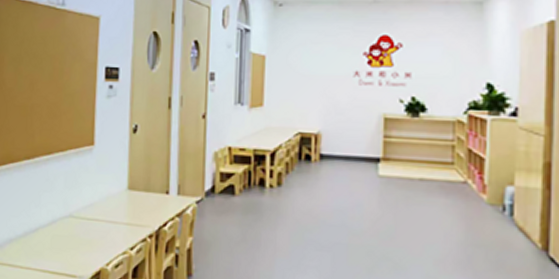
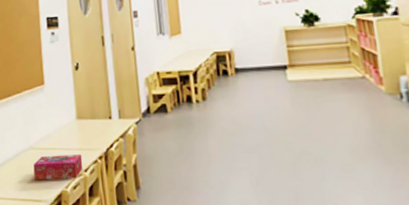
tissue box: none [70,227,129,257] -> present [33,154,83,180]

